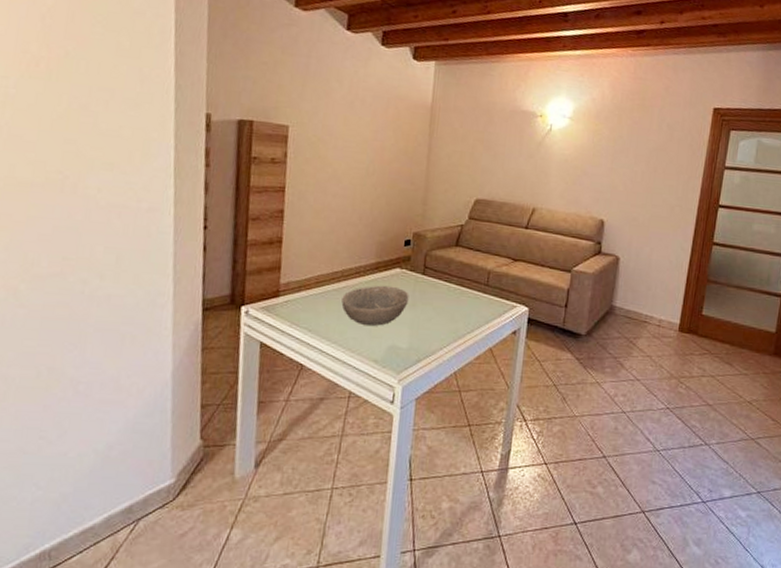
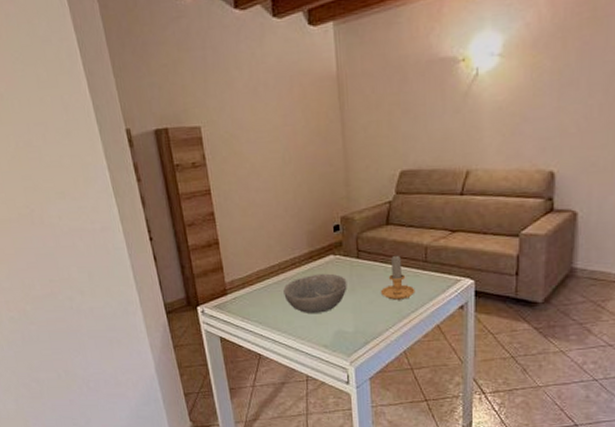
candle: none [440,275,474,320] -> present [380,255,415,300]

